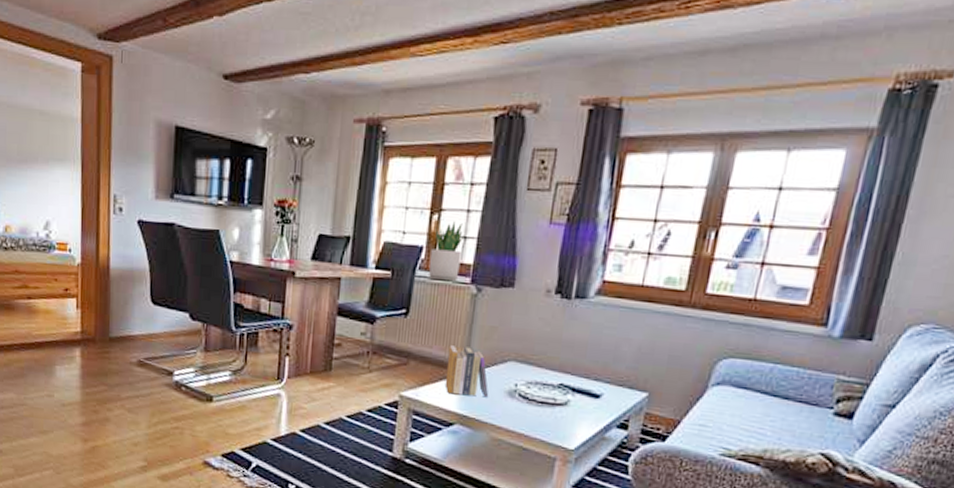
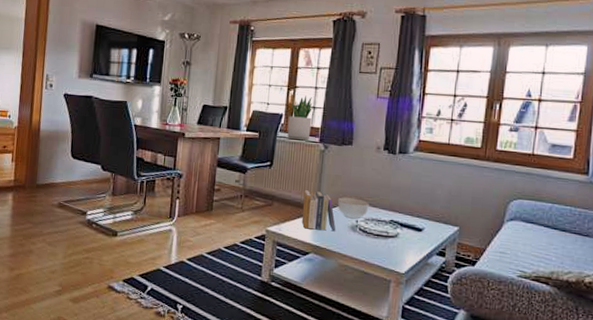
bowl: none [491,354,533,383] -> present [337,197,369,219]

